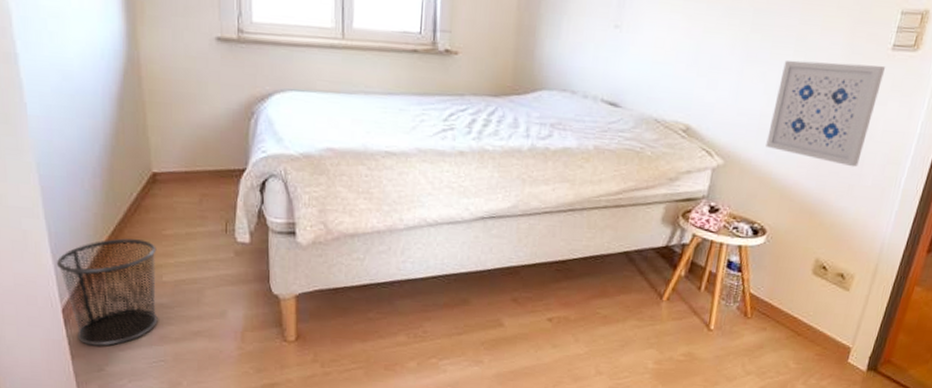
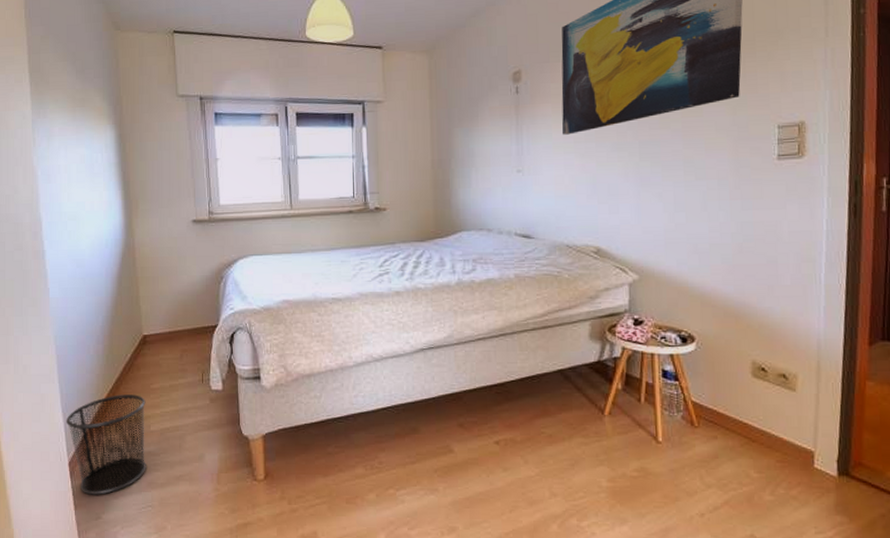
wall art: present [766,60,886,167] -> none [676,174,776,269]

